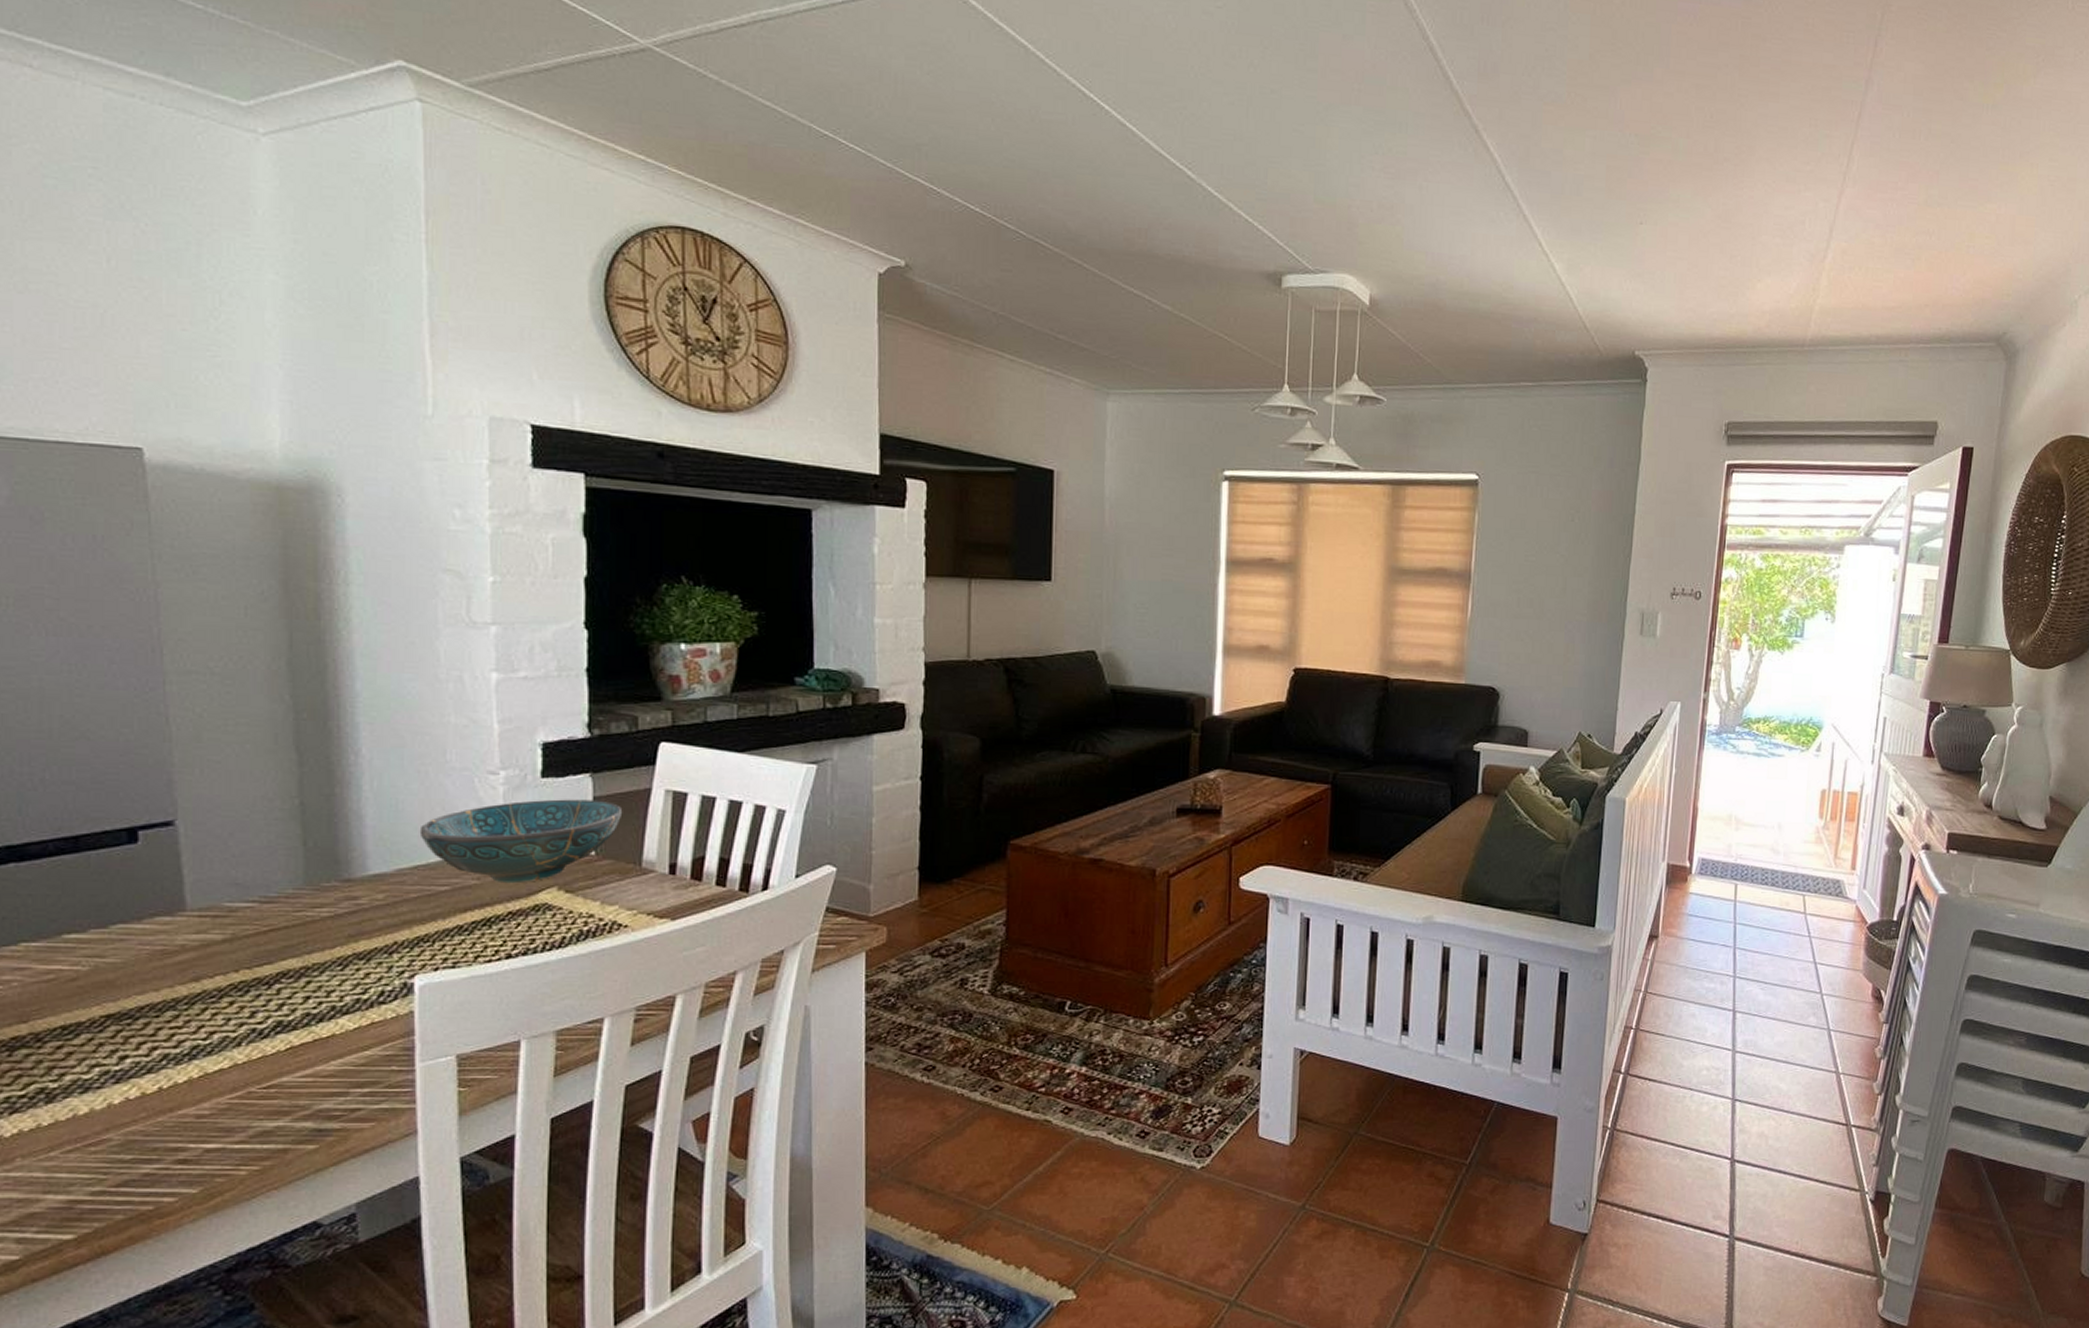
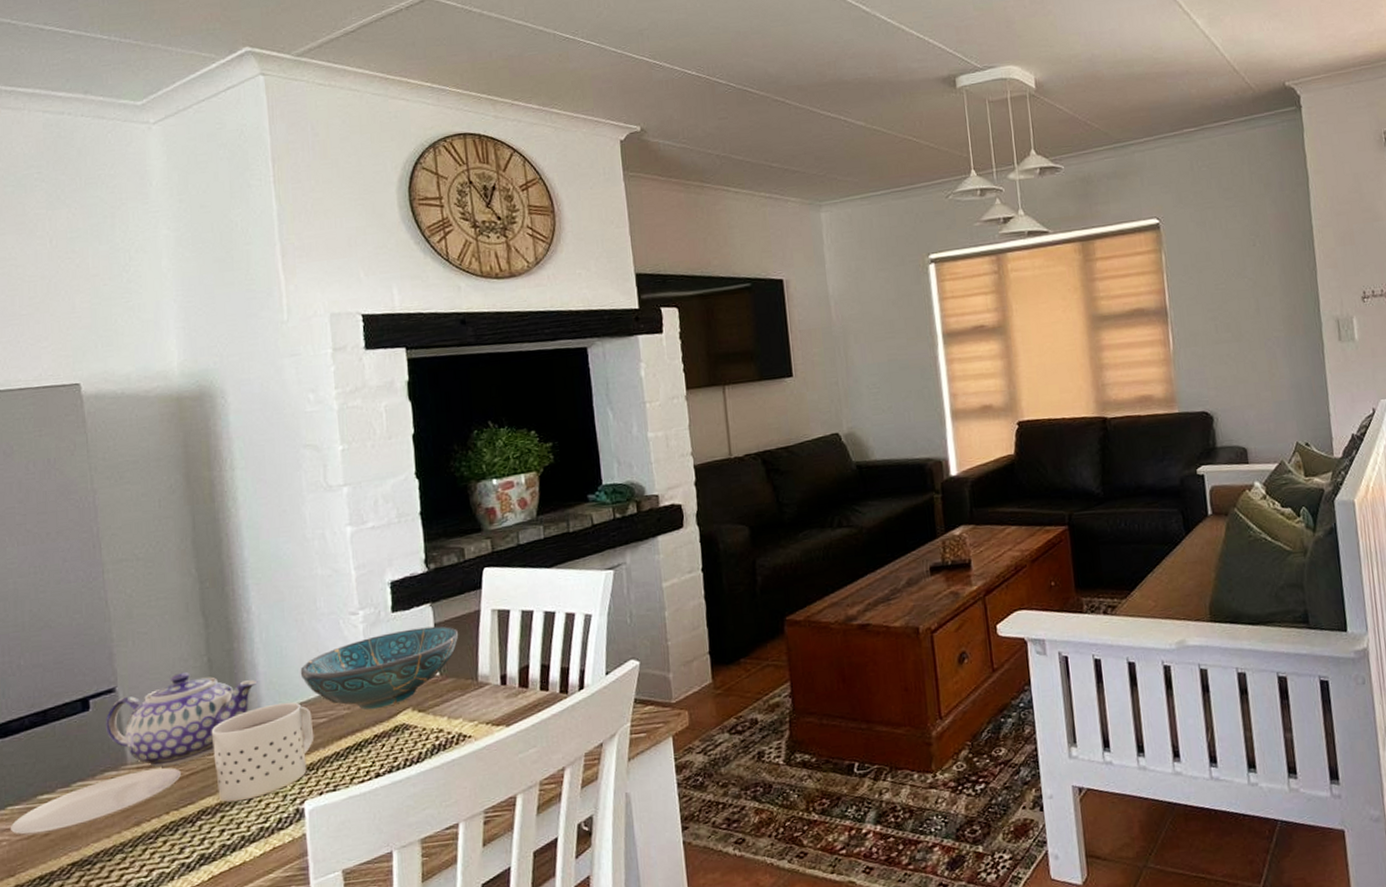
plate: none [23,919,257,978] -> present [10,767,181,836]
teapot: none [158,813,364,919] -> present [105,671,258,768]
mug: none [299,863,432,967] -> present [211,702,314,803]

